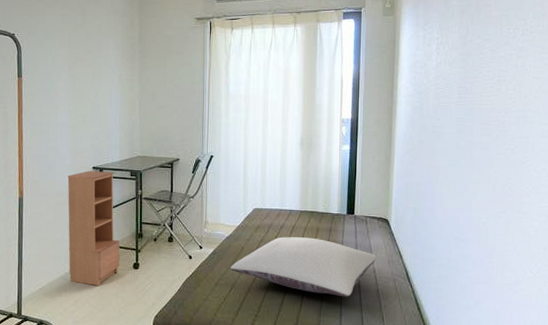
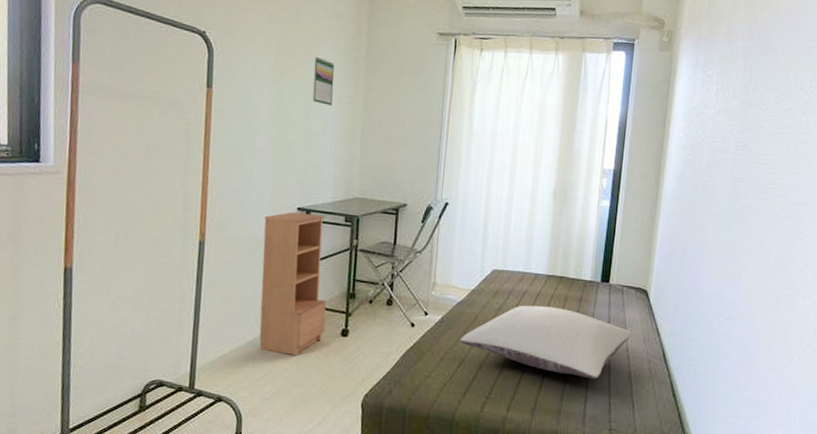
calendar: none [99,45,115,84] -> present [312,56,335,106]

